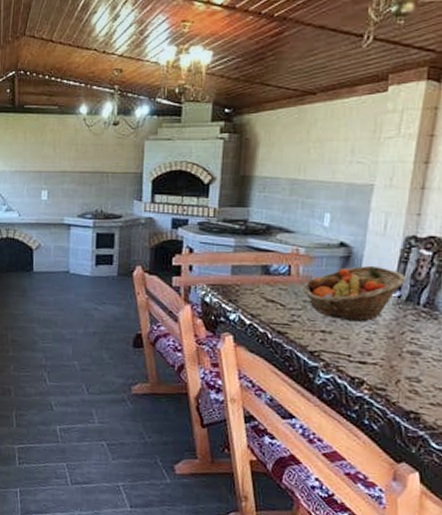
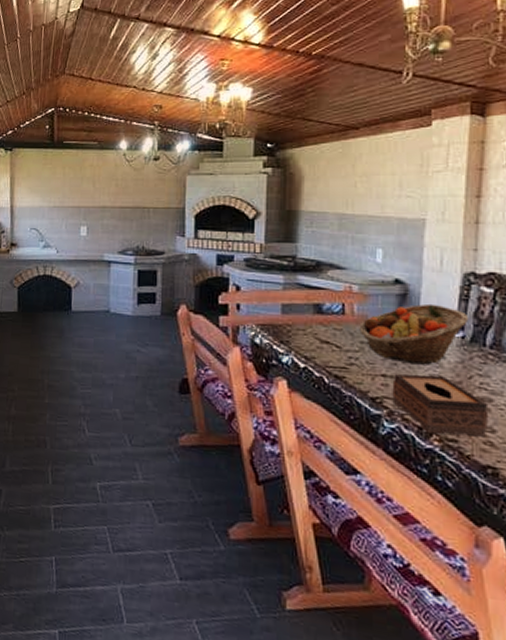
tissue box: none [329,330,417,386] -> present [392,374,489,437]

